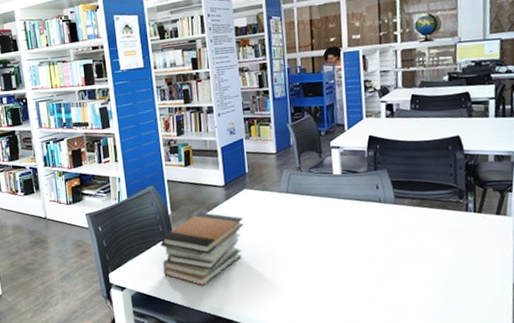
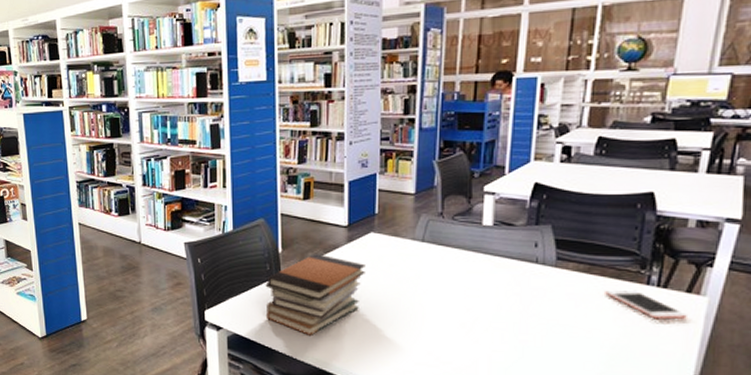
cell phone: none [436,216,500,240] -> present [605,289,687,320]

